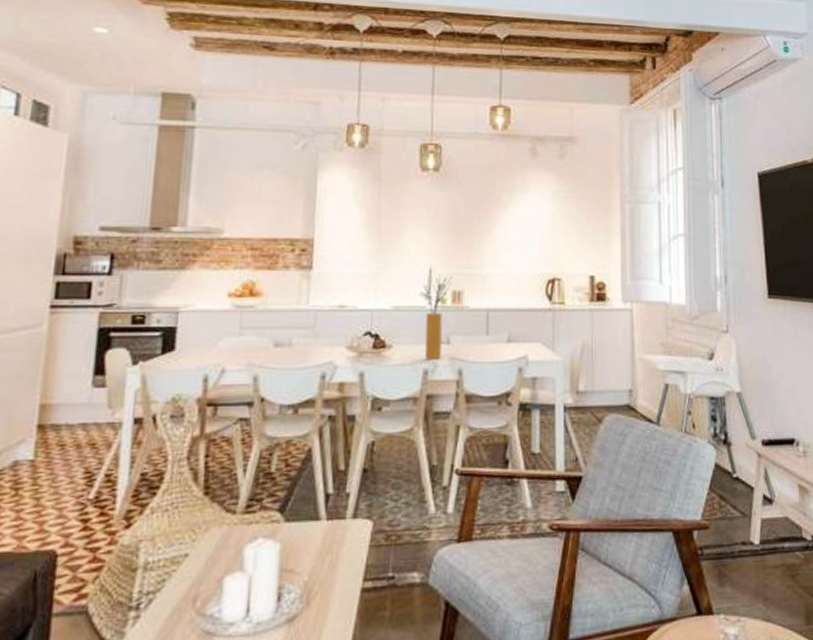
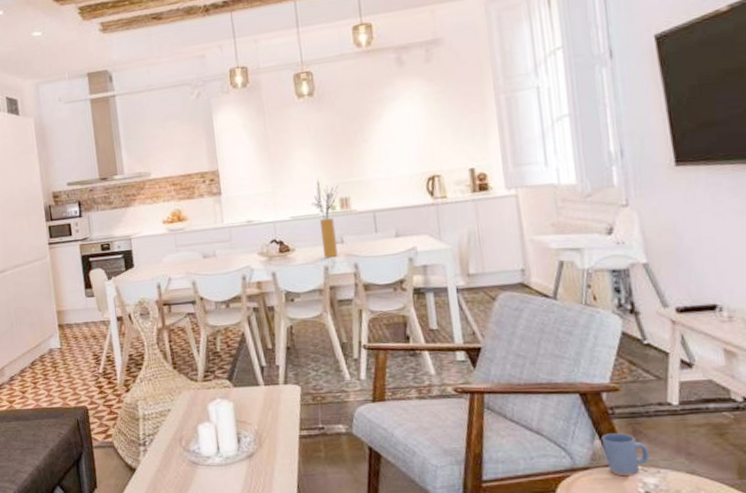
mug: none [689,576,732,627] -> present [601,433,650,476]

